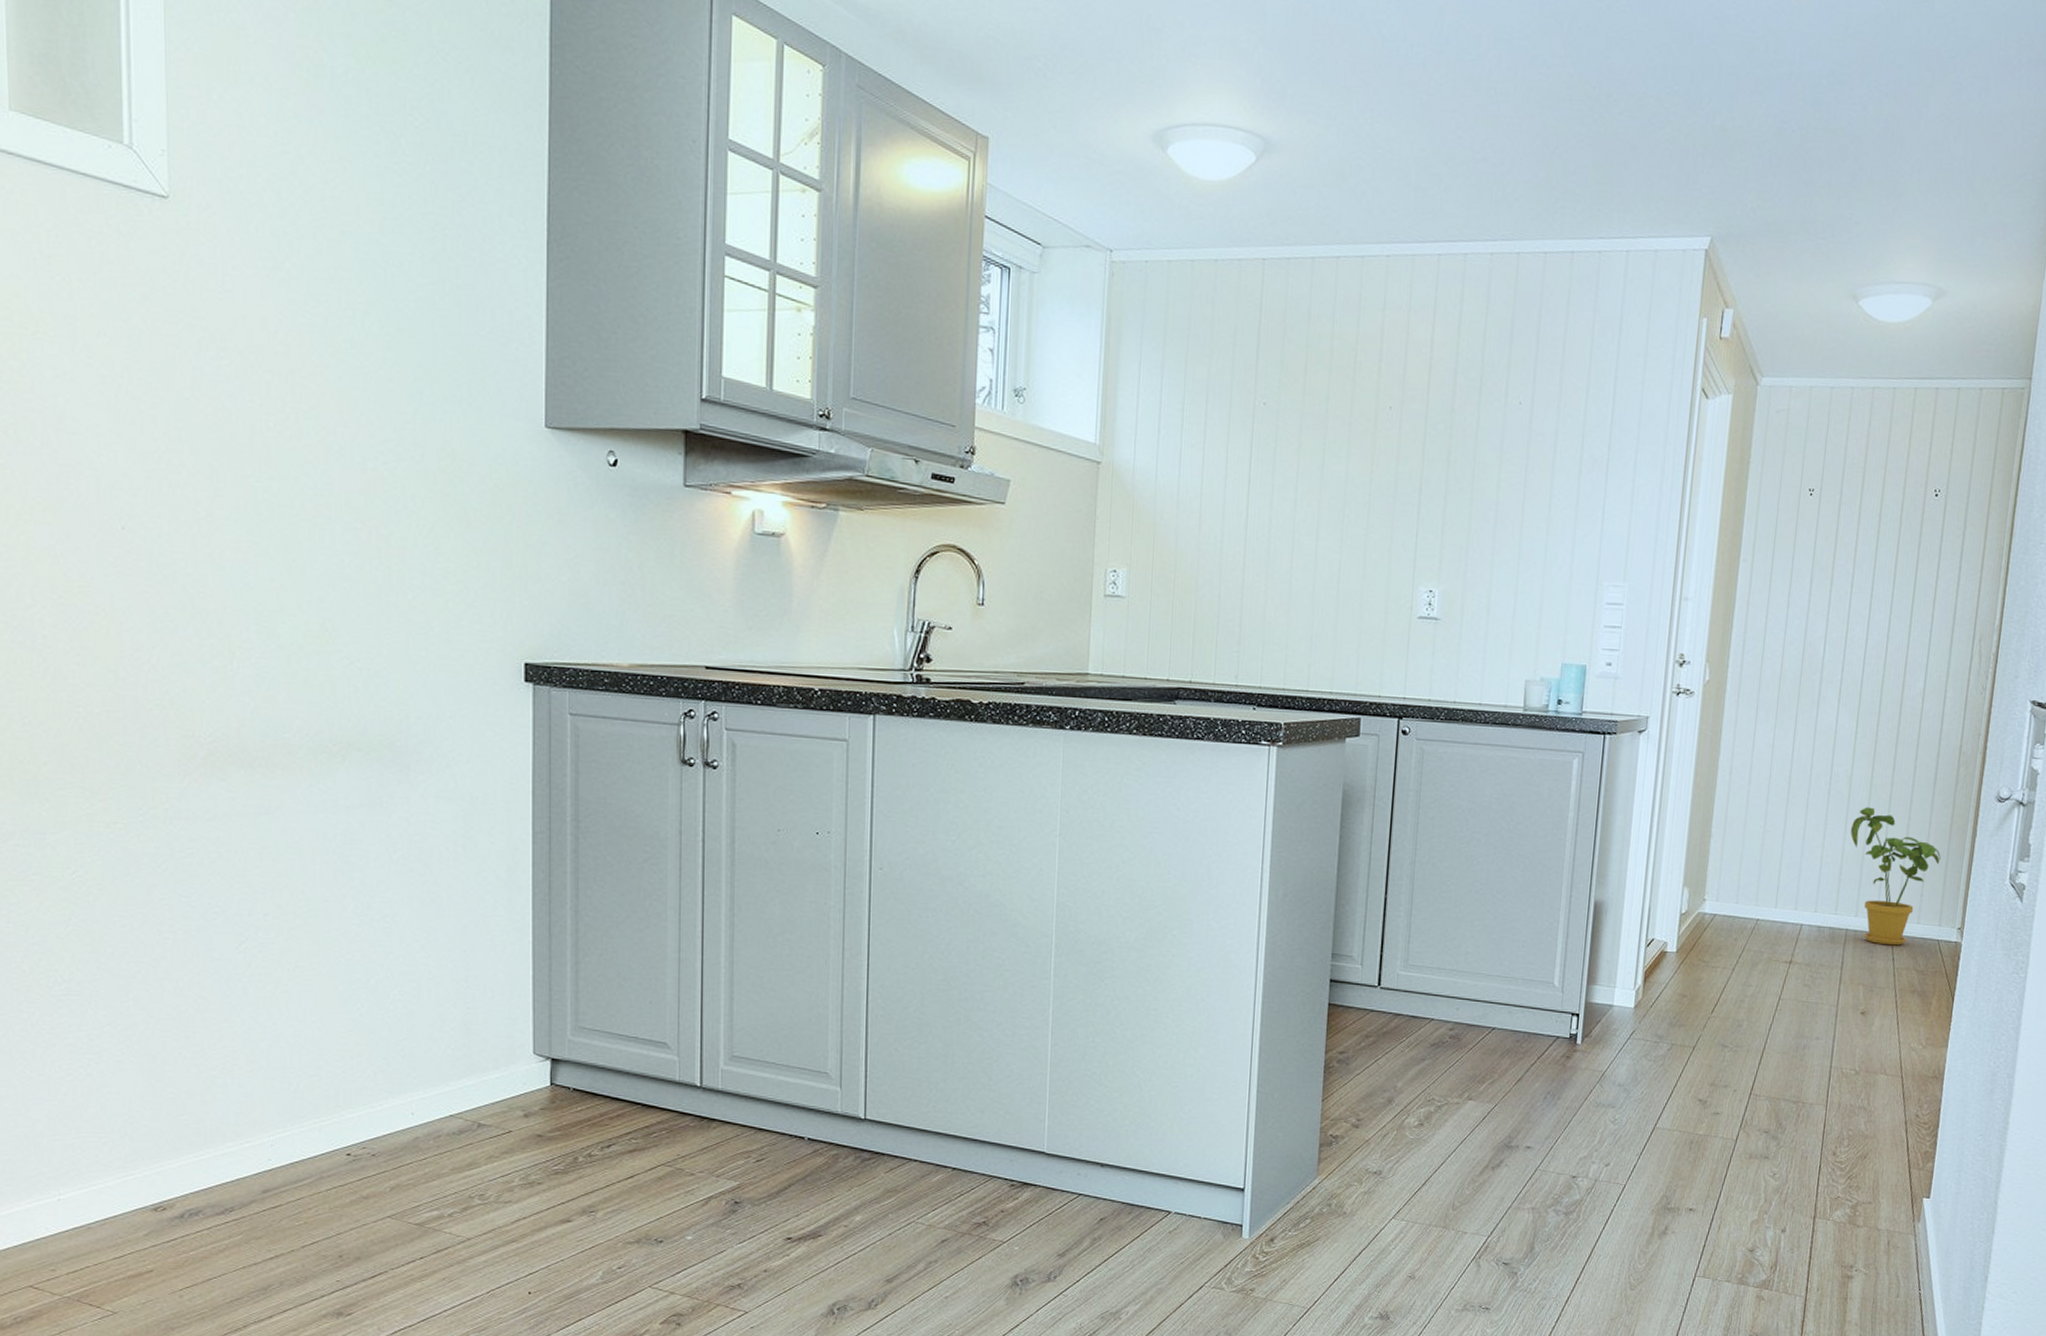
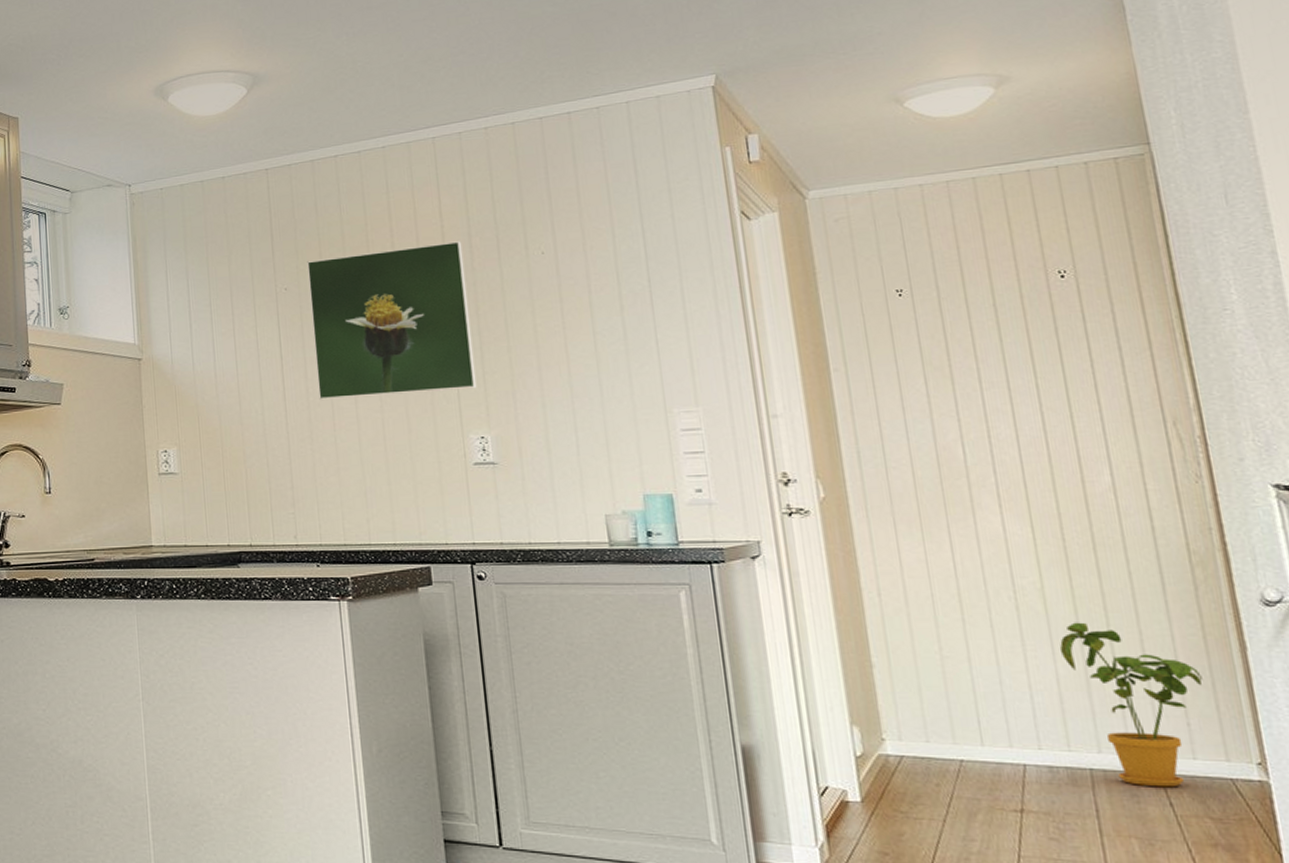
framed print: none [1281,374,1447,540] -> present [307,241,477,401]

